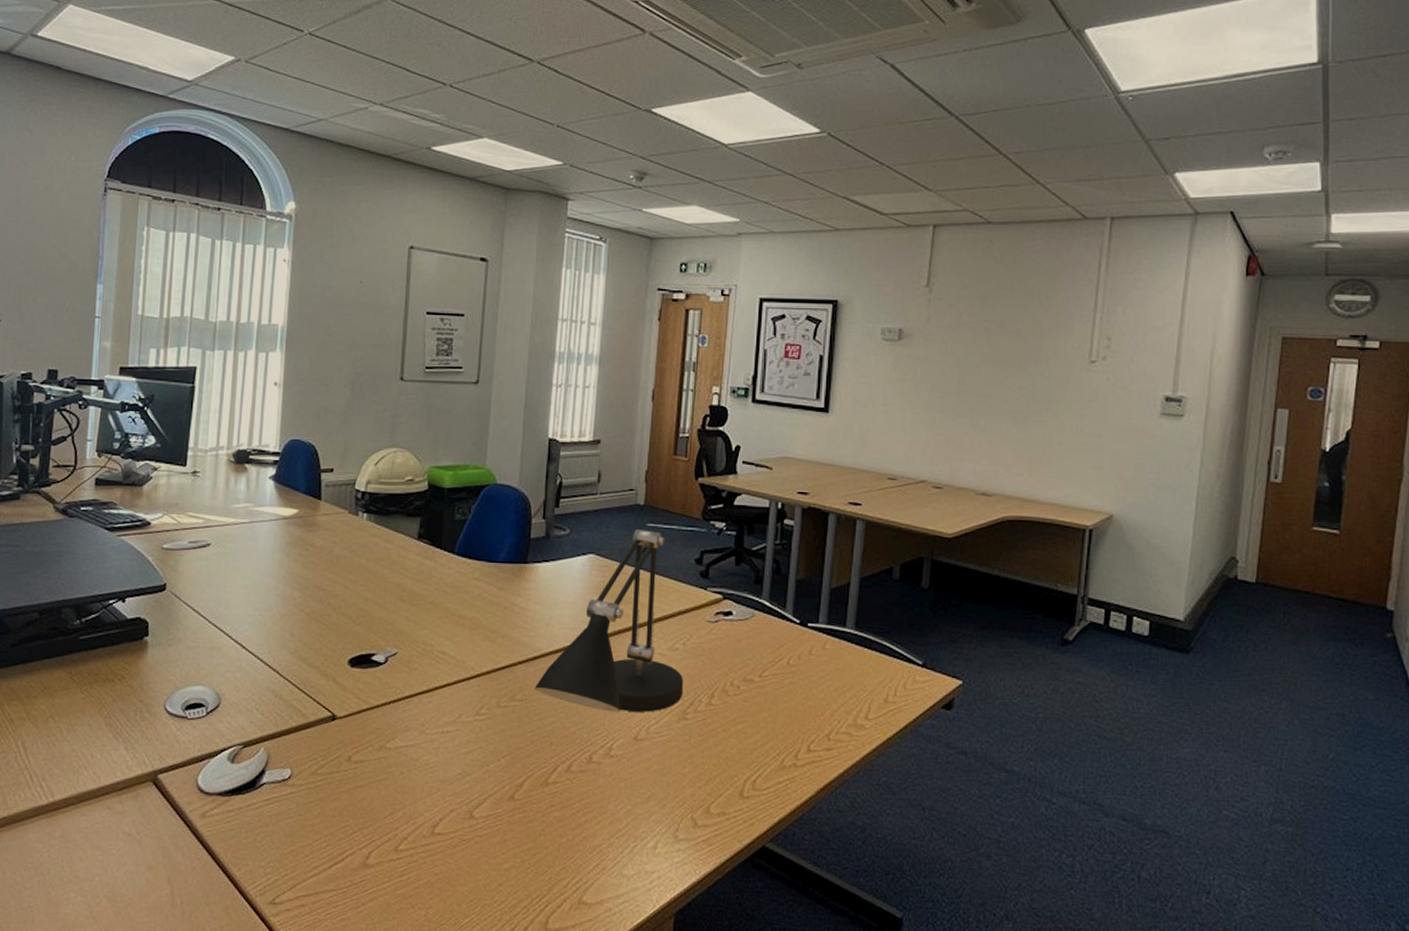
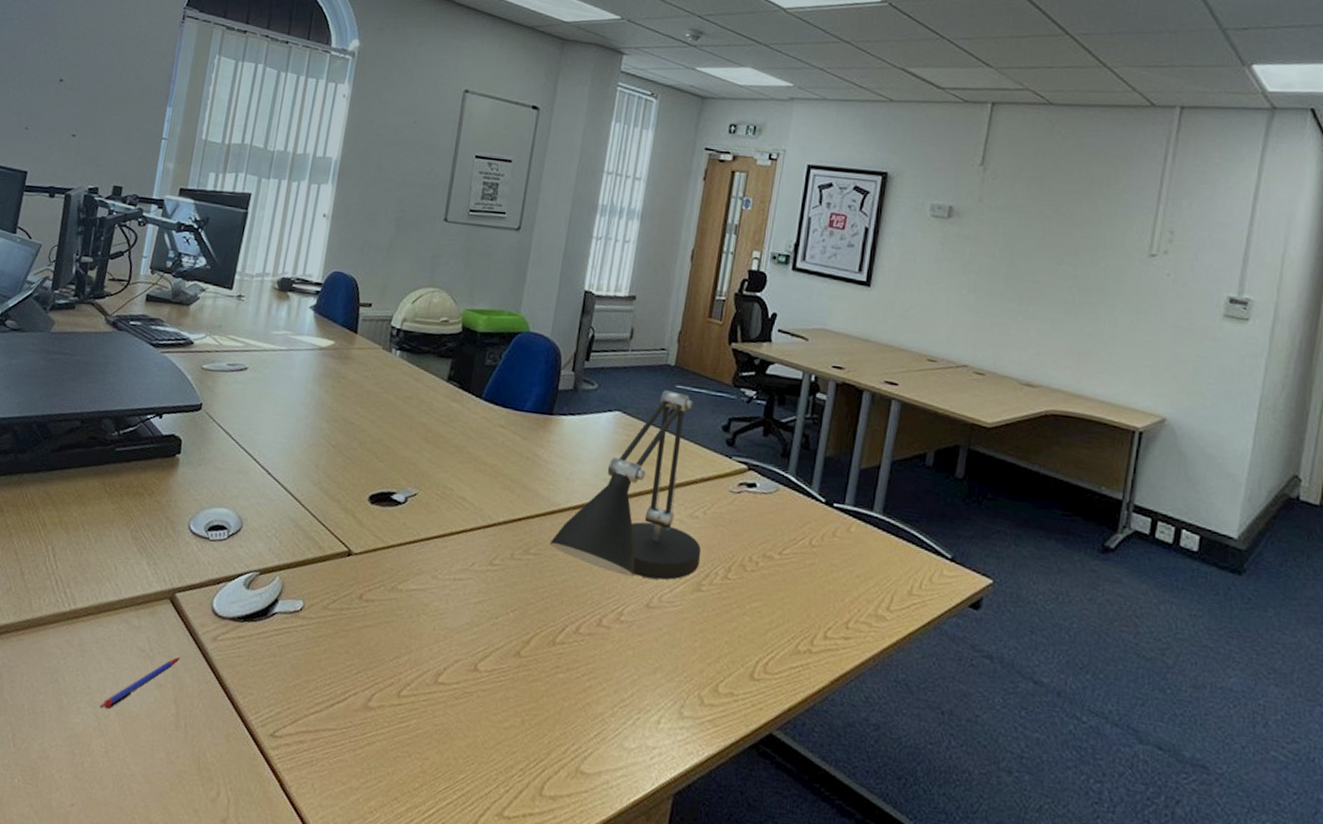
pen: none [90,837,169,896] -> present [99,657,180,709]

